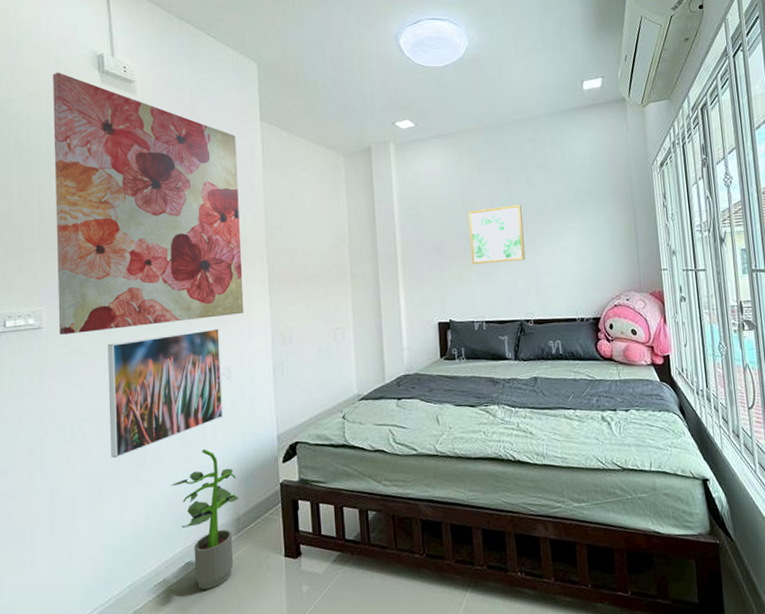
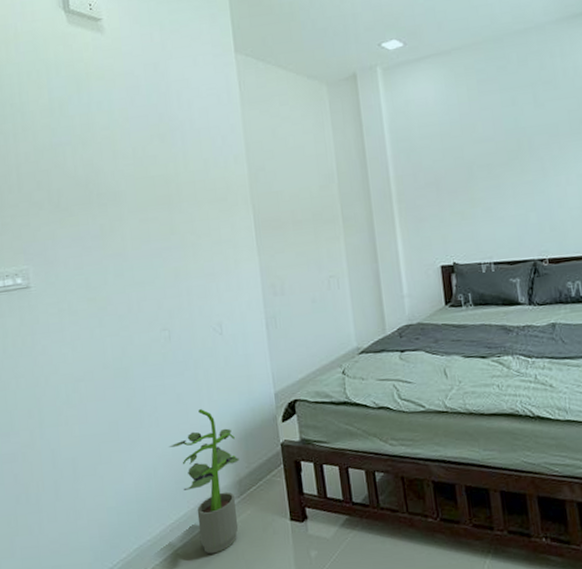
wall art: present [52,72,244,335] -> none [18,15,232,294]
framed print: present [107,328,223,459] -> none [95,281,218,420]
wall art: present [468,204,526,264] -> none [469,128,537,199]

